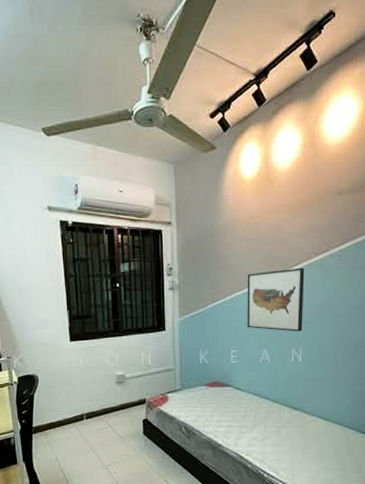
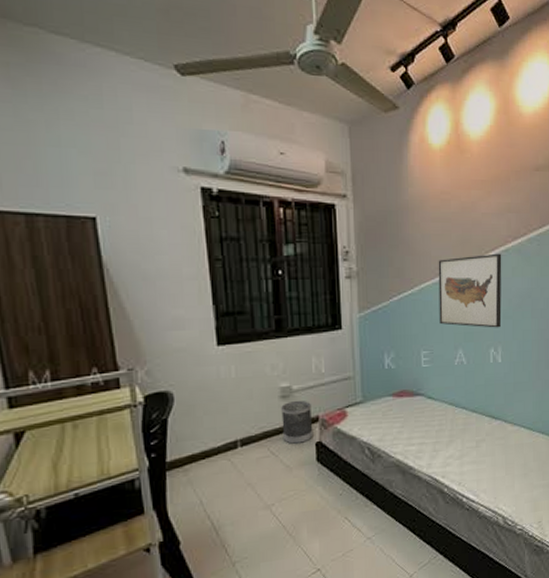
wastebasket: none [117,385,141,420] -> present [281,400,314,444]

